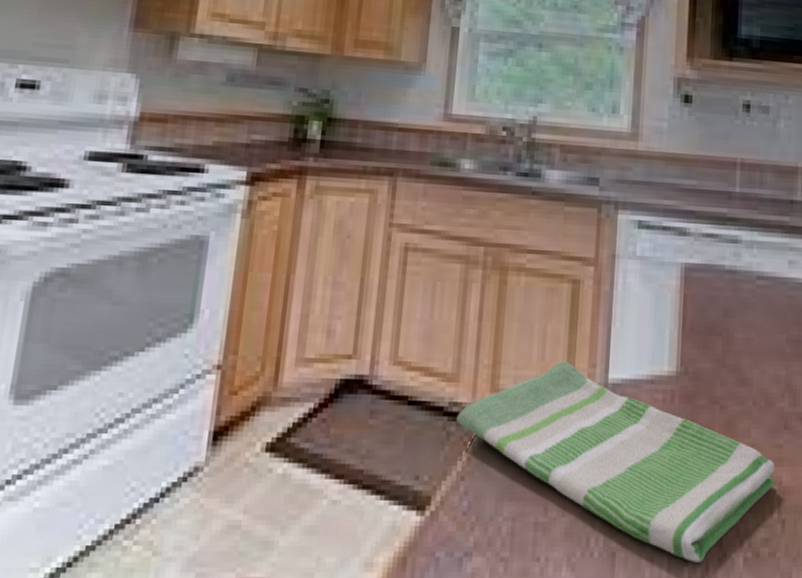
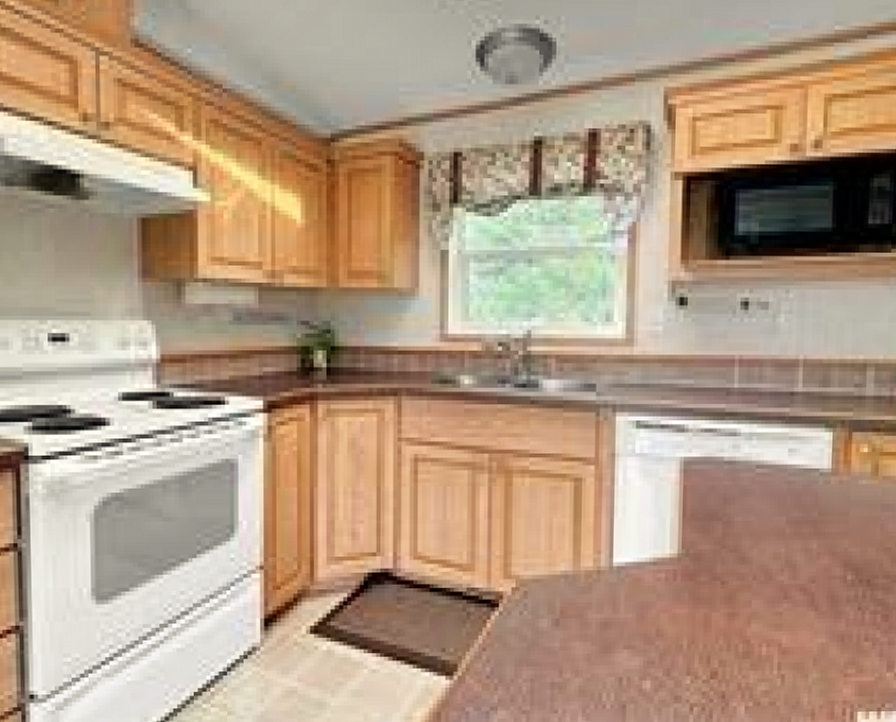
dish towel: present [455,361,776,562] -> none [474,549,776,711]

